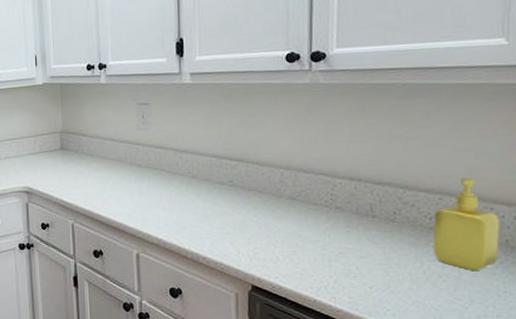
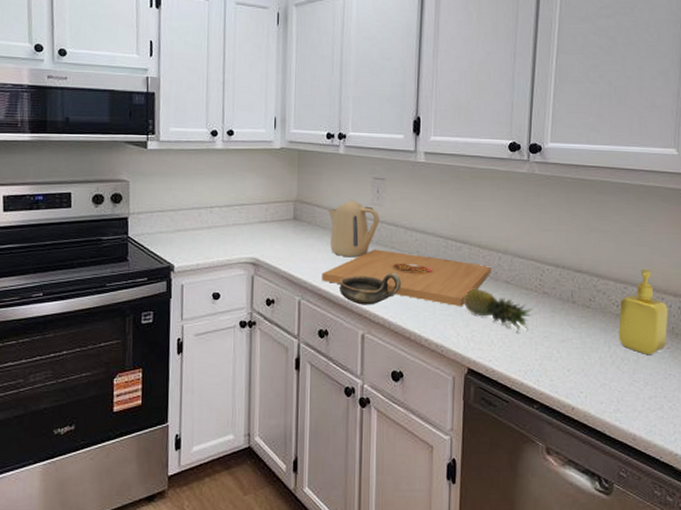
platter: none [92,172,273,225] -> present [322,249,491,307]
kettle: none [93,127,147,181] -> present [327,200,380,257]
oil lamp: none [111,193,175,226] -> present [340,272,402,305]
fruit: none [242,207,325,249] -> present [463,289,533,332]

